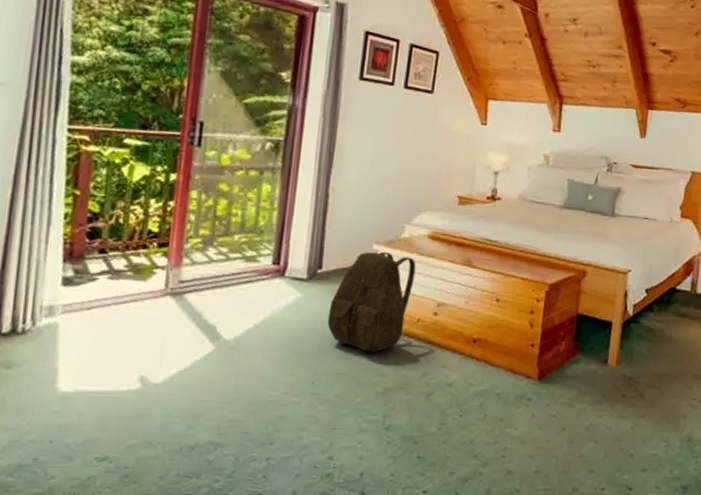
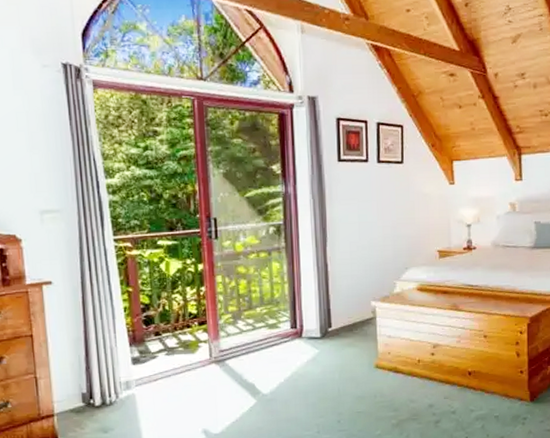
backpack: present [327,251,416,352] -> none [342,306,411,392]

